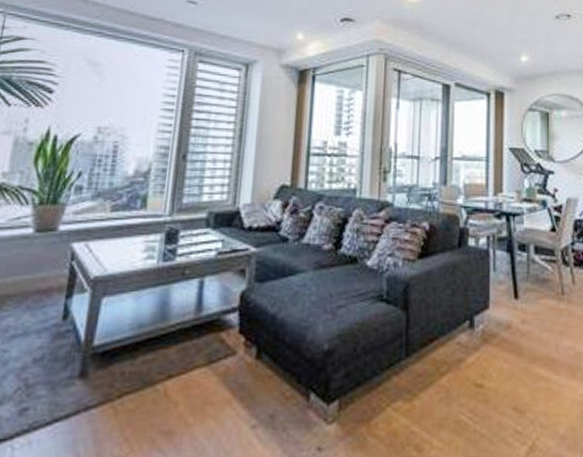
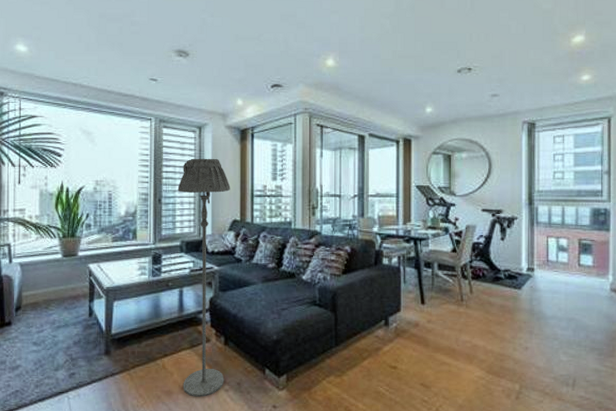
floor lamp: none [190,103,281,439] -> present [177,158,231,397]

